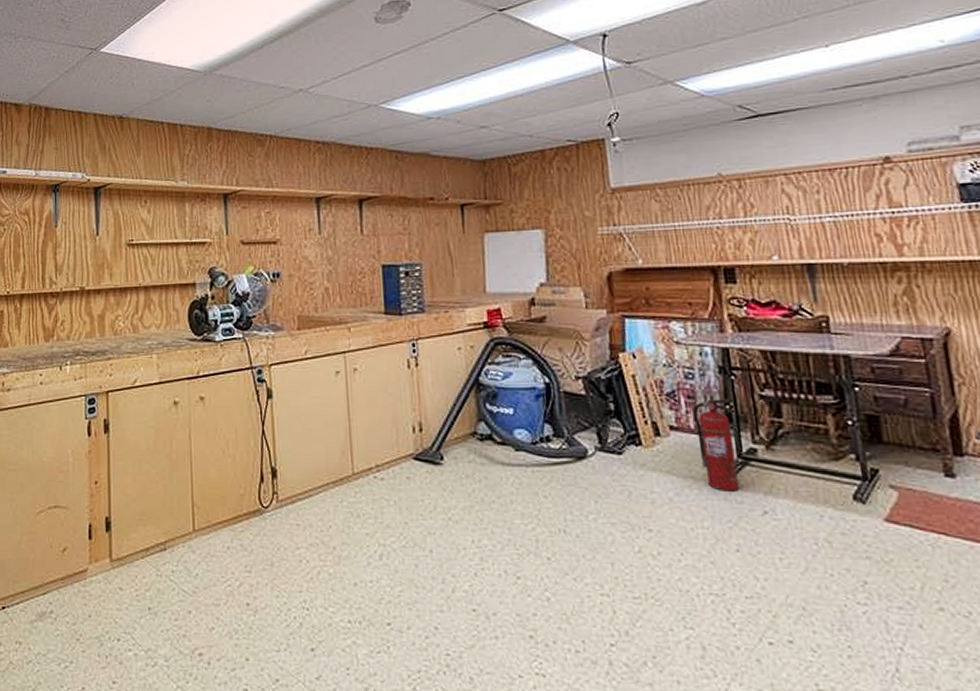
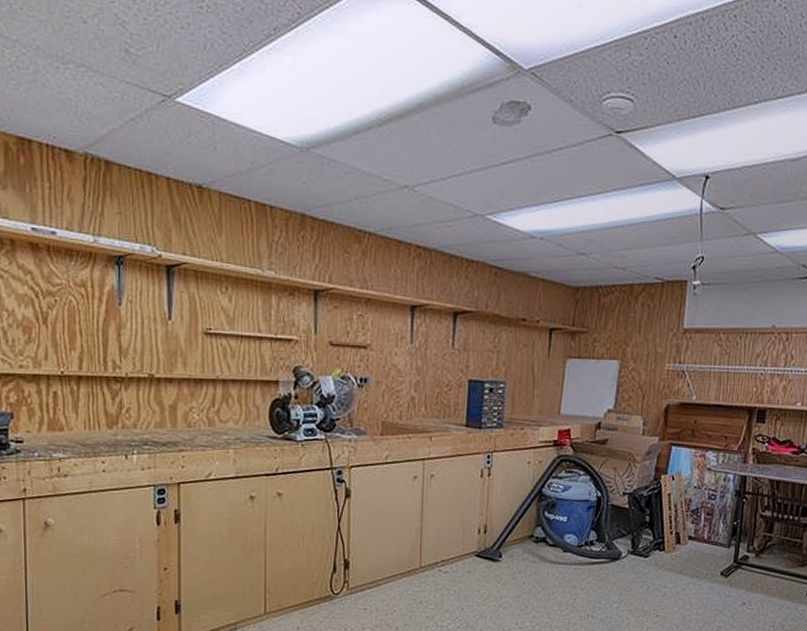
fire extinguisher: present [693,399,739,492] -> none [706,516,738,588]

